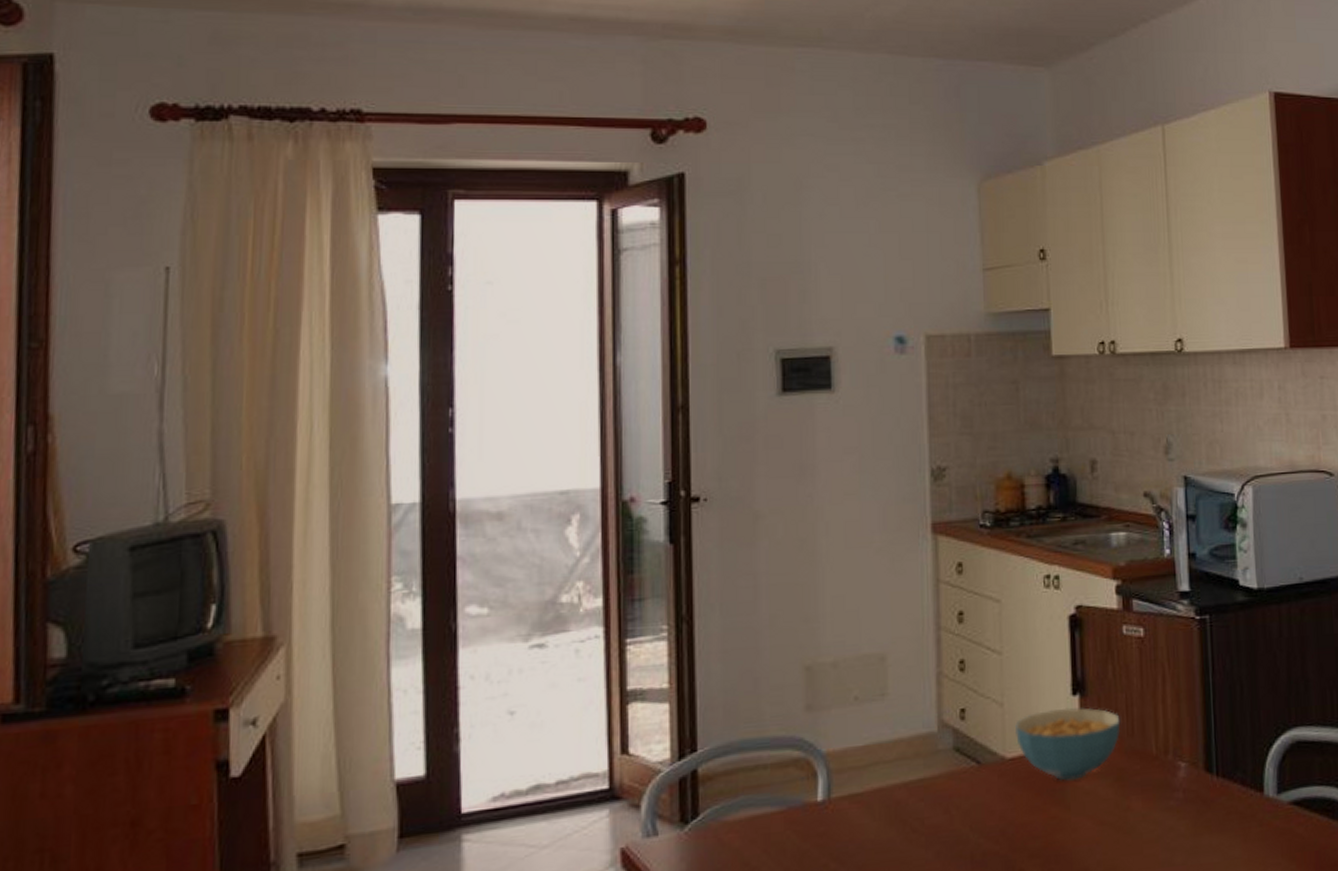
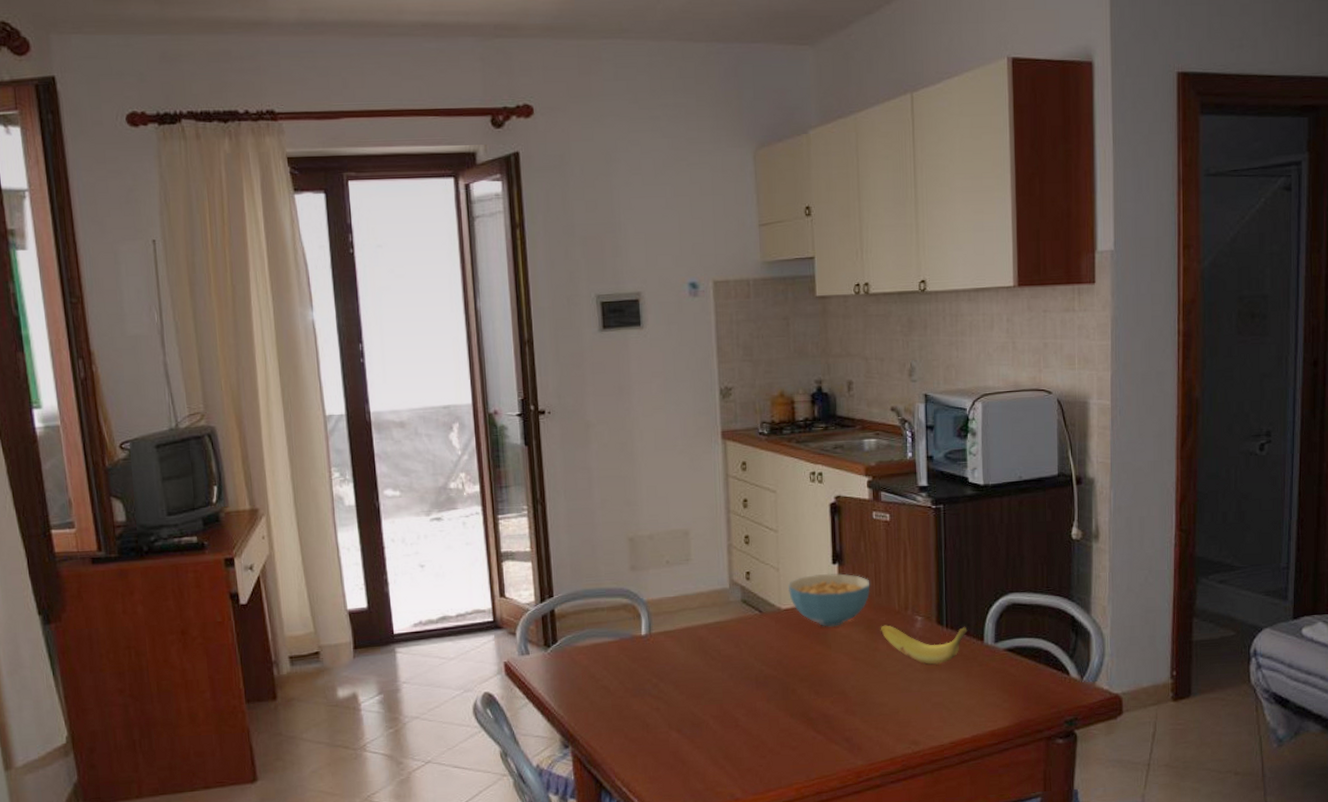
banana: none [1133,773,1243,827] -> present [880,625,968,664]

